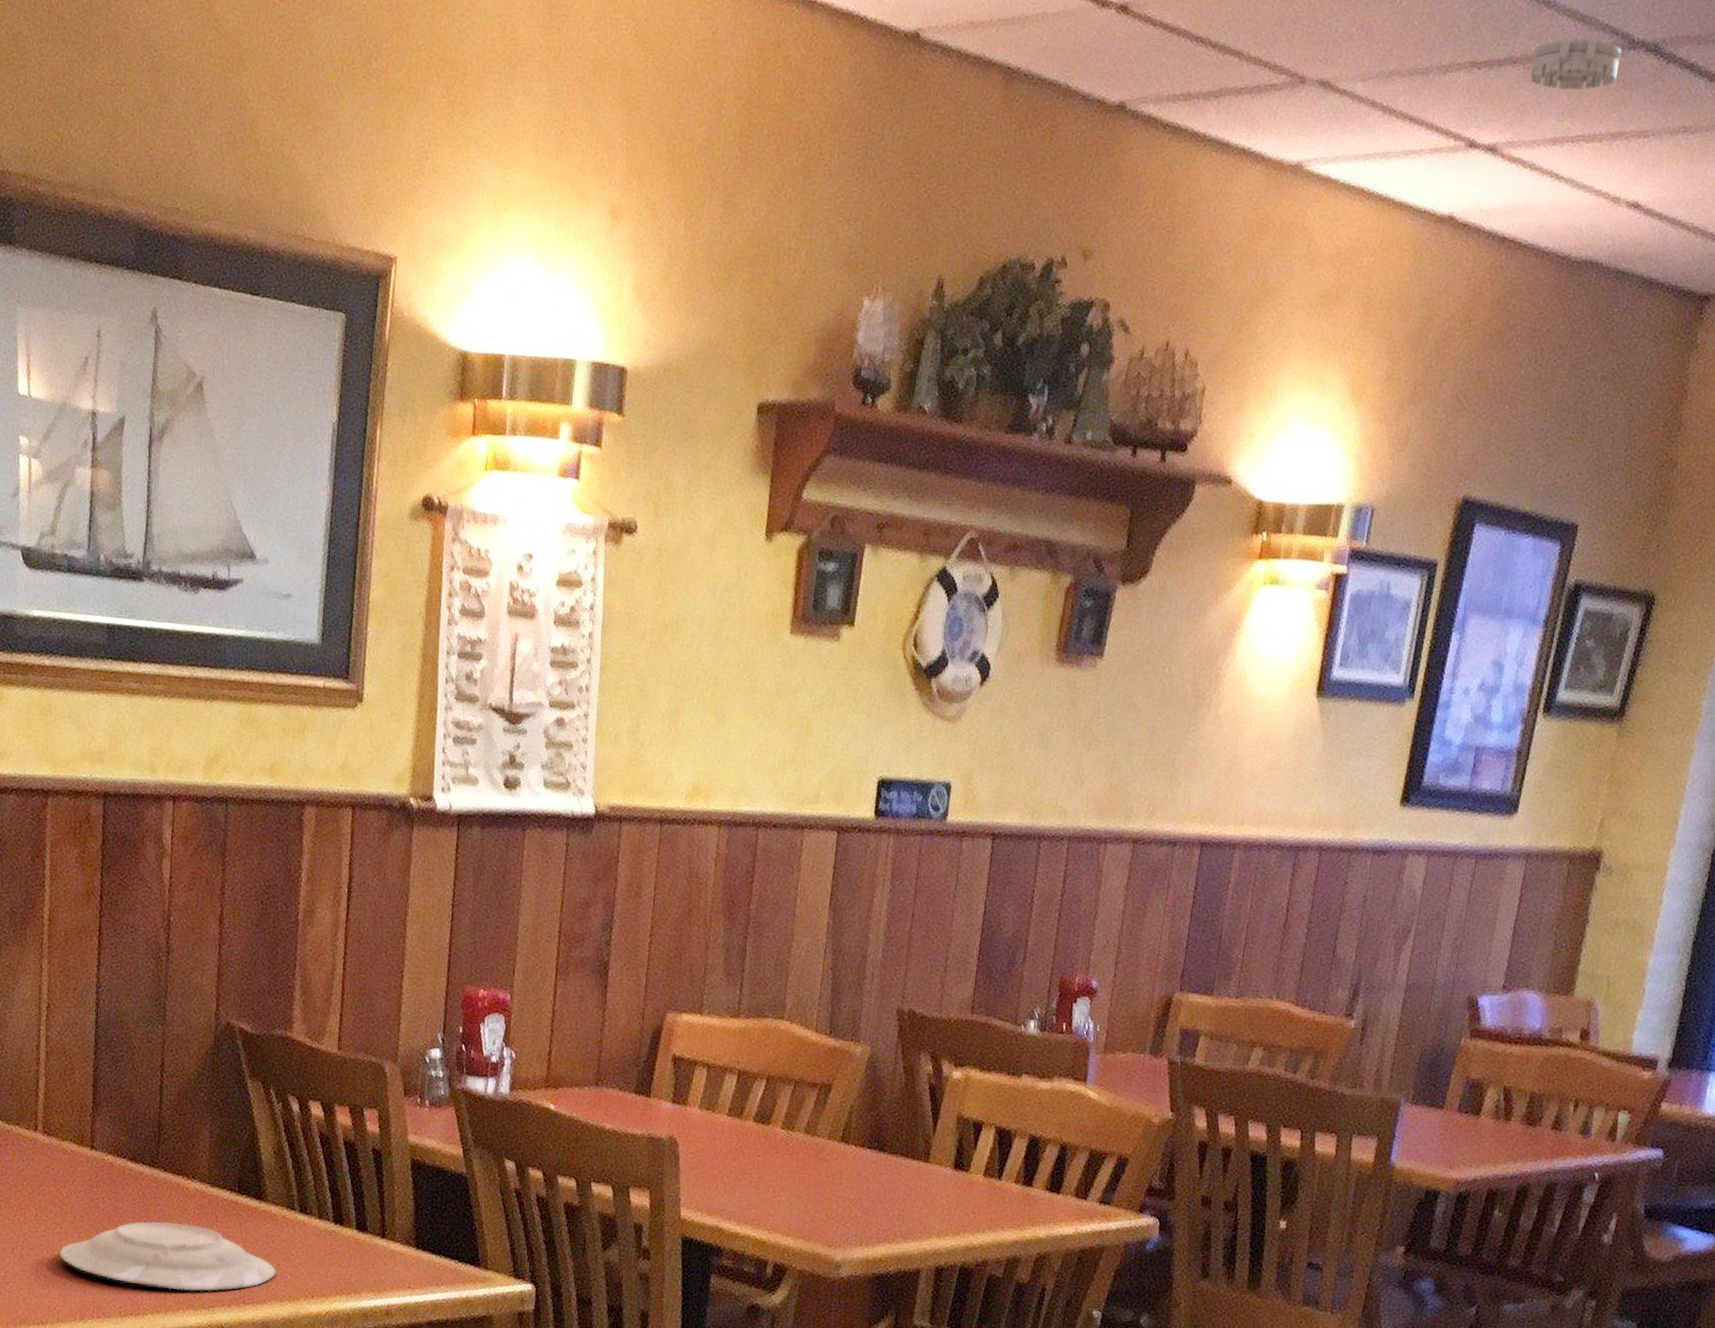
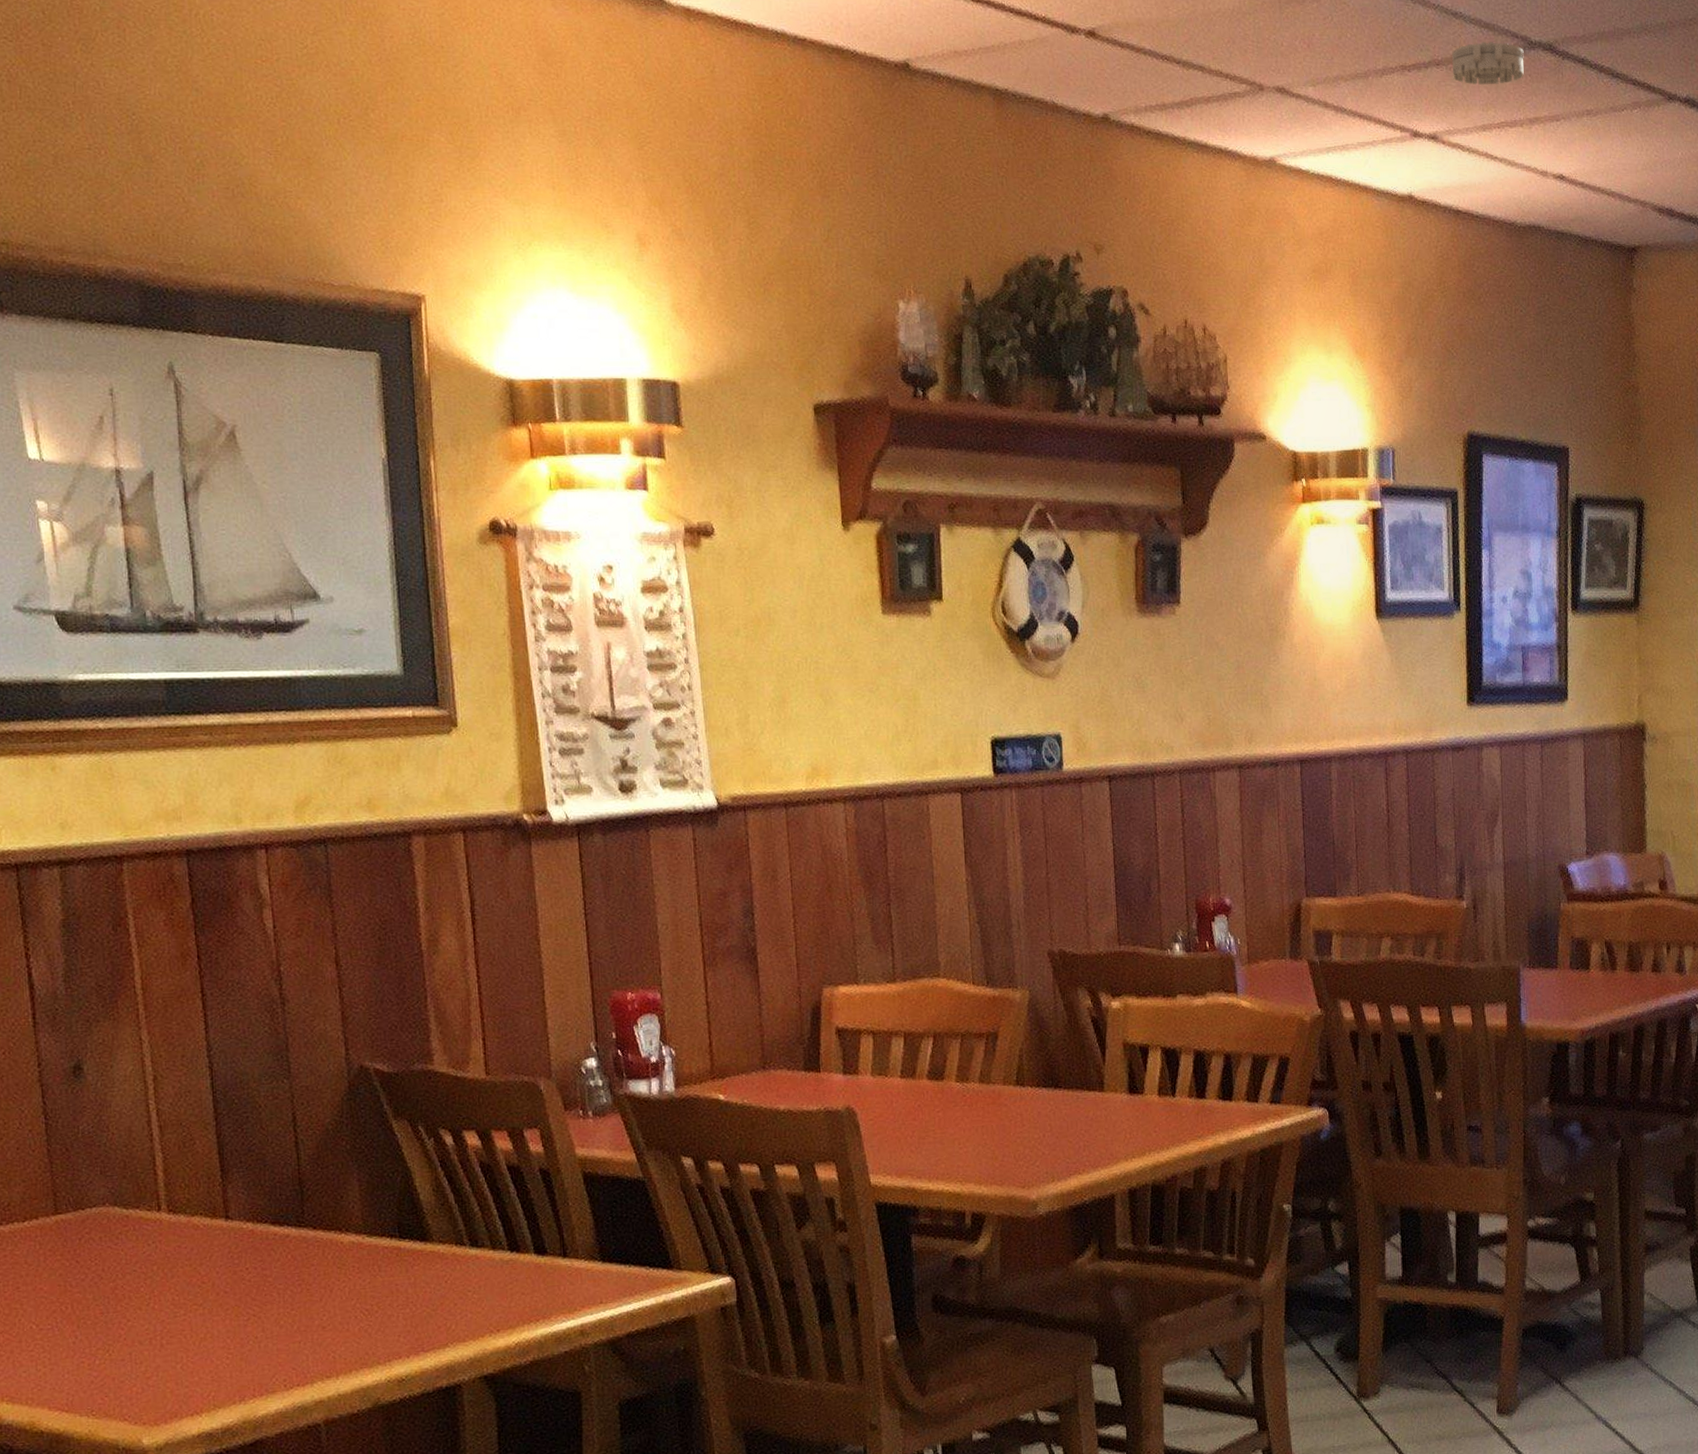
plate: present [59,1221,276,1292] -> none [206,1279,454,1353]

